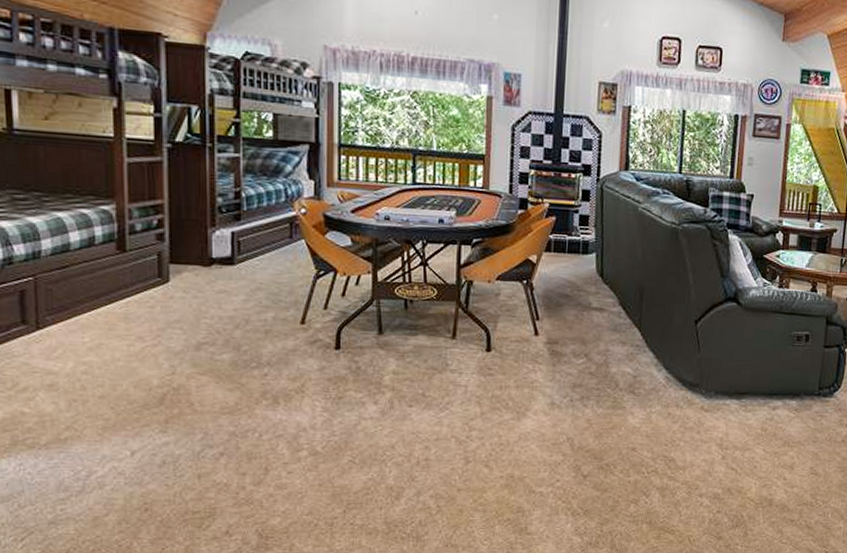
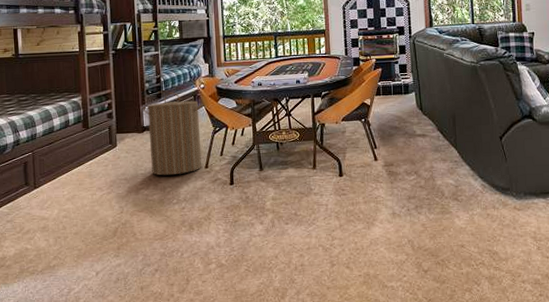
laundry hamper: none [211,214,304,330] -> present [142,92,204,176]

